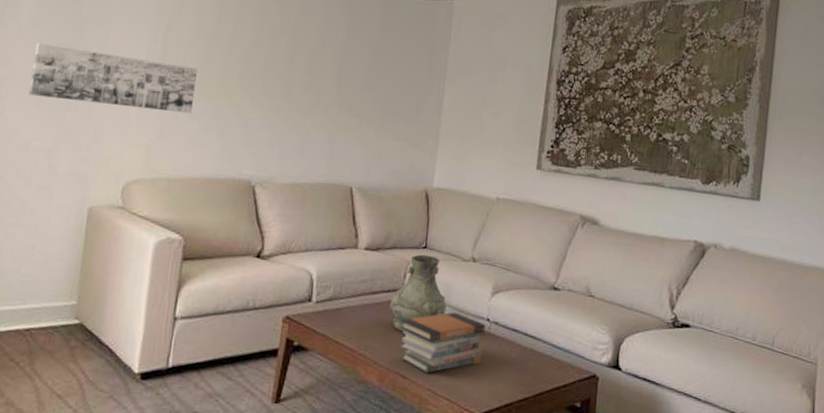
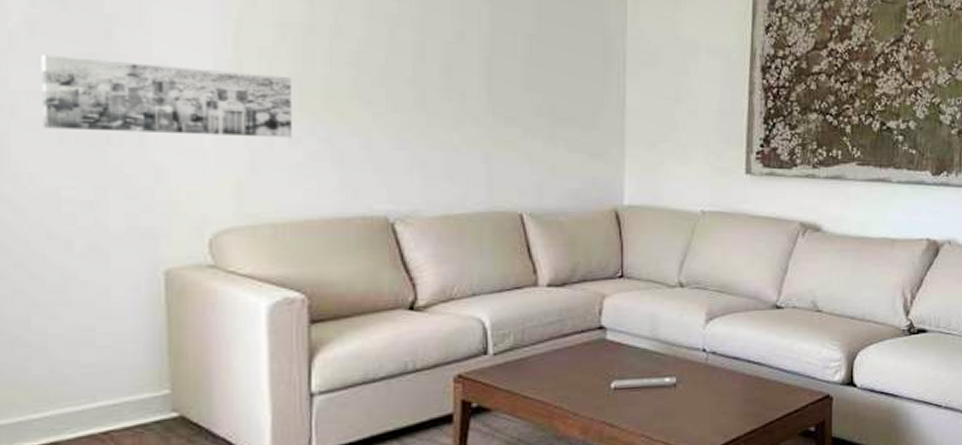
vase: present [389,254,447,332] -> none [586,285,654,376]
book stack: present [400,312,486,374] -> none [601,346,703,418]

